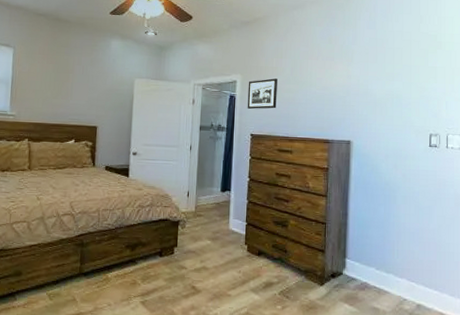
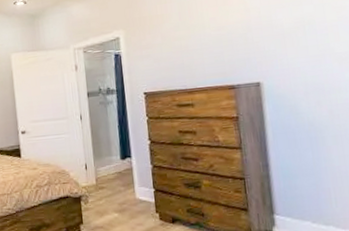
picture frame: present [247,78,277,109] -> none [132,27,168,65]

